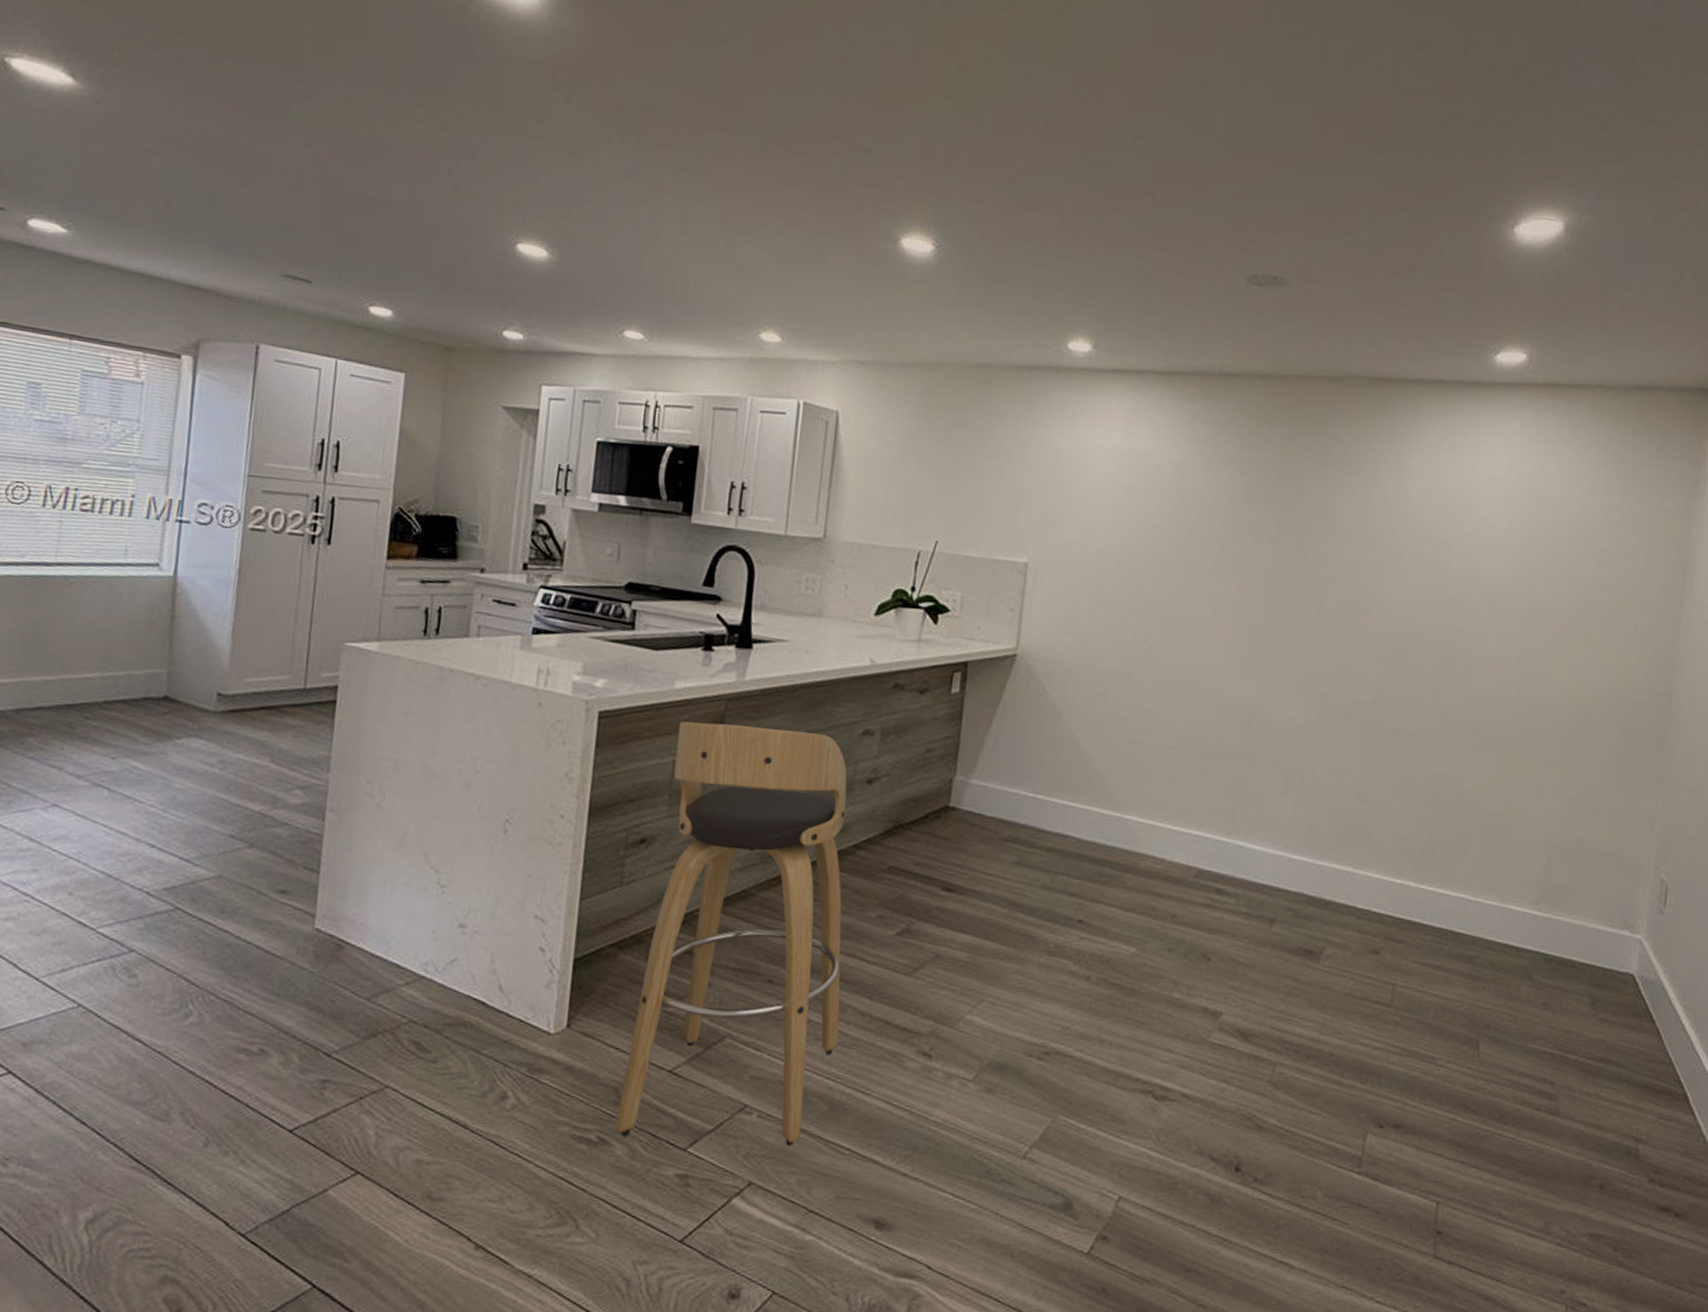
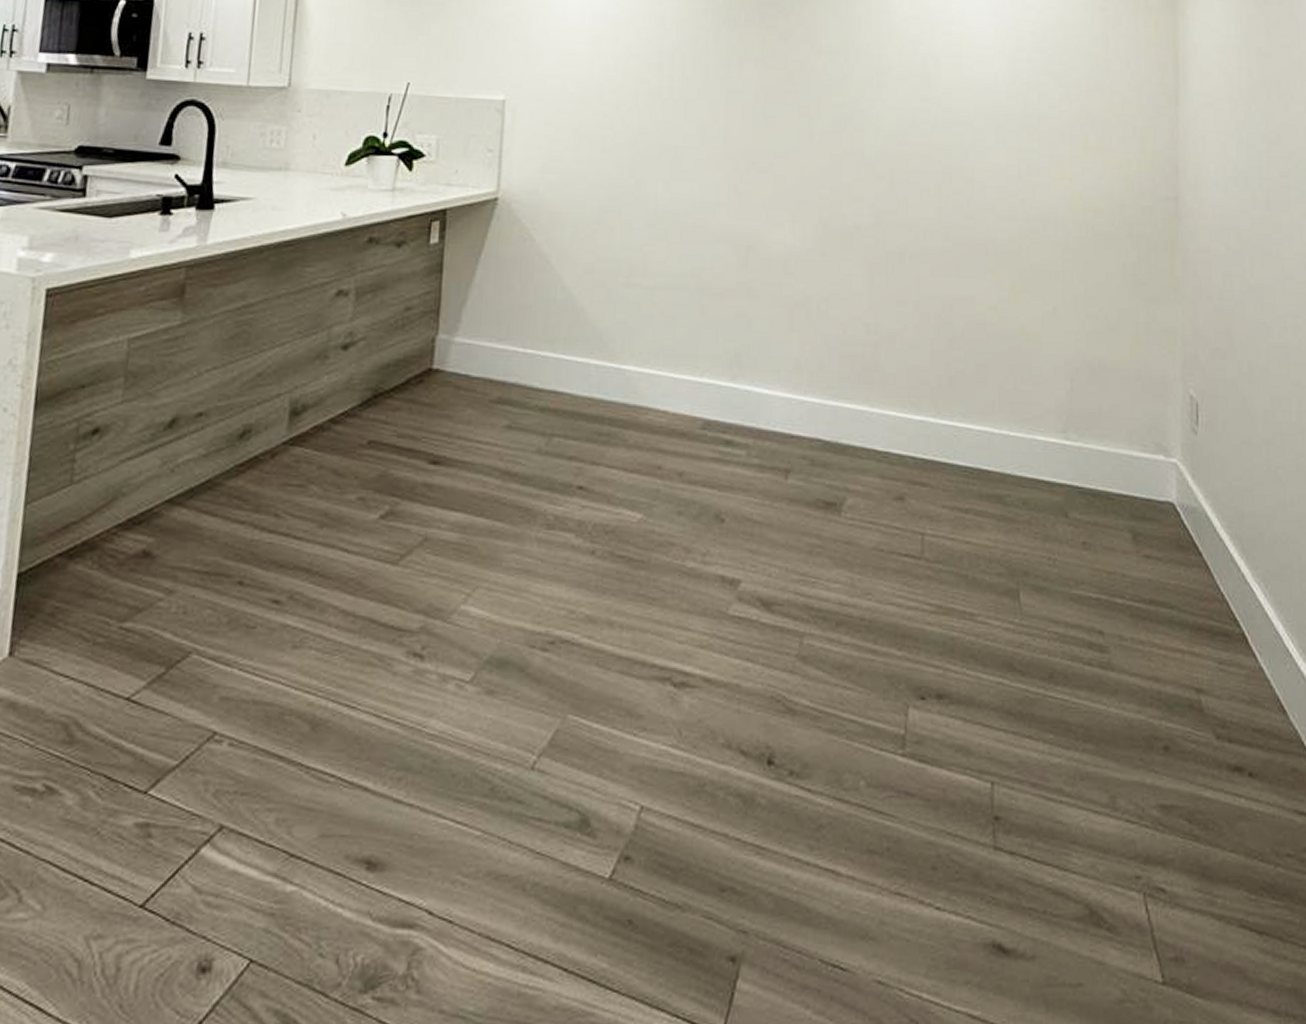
bar stool: present [616,721,847,1146] -> none [65,293,321,781]

